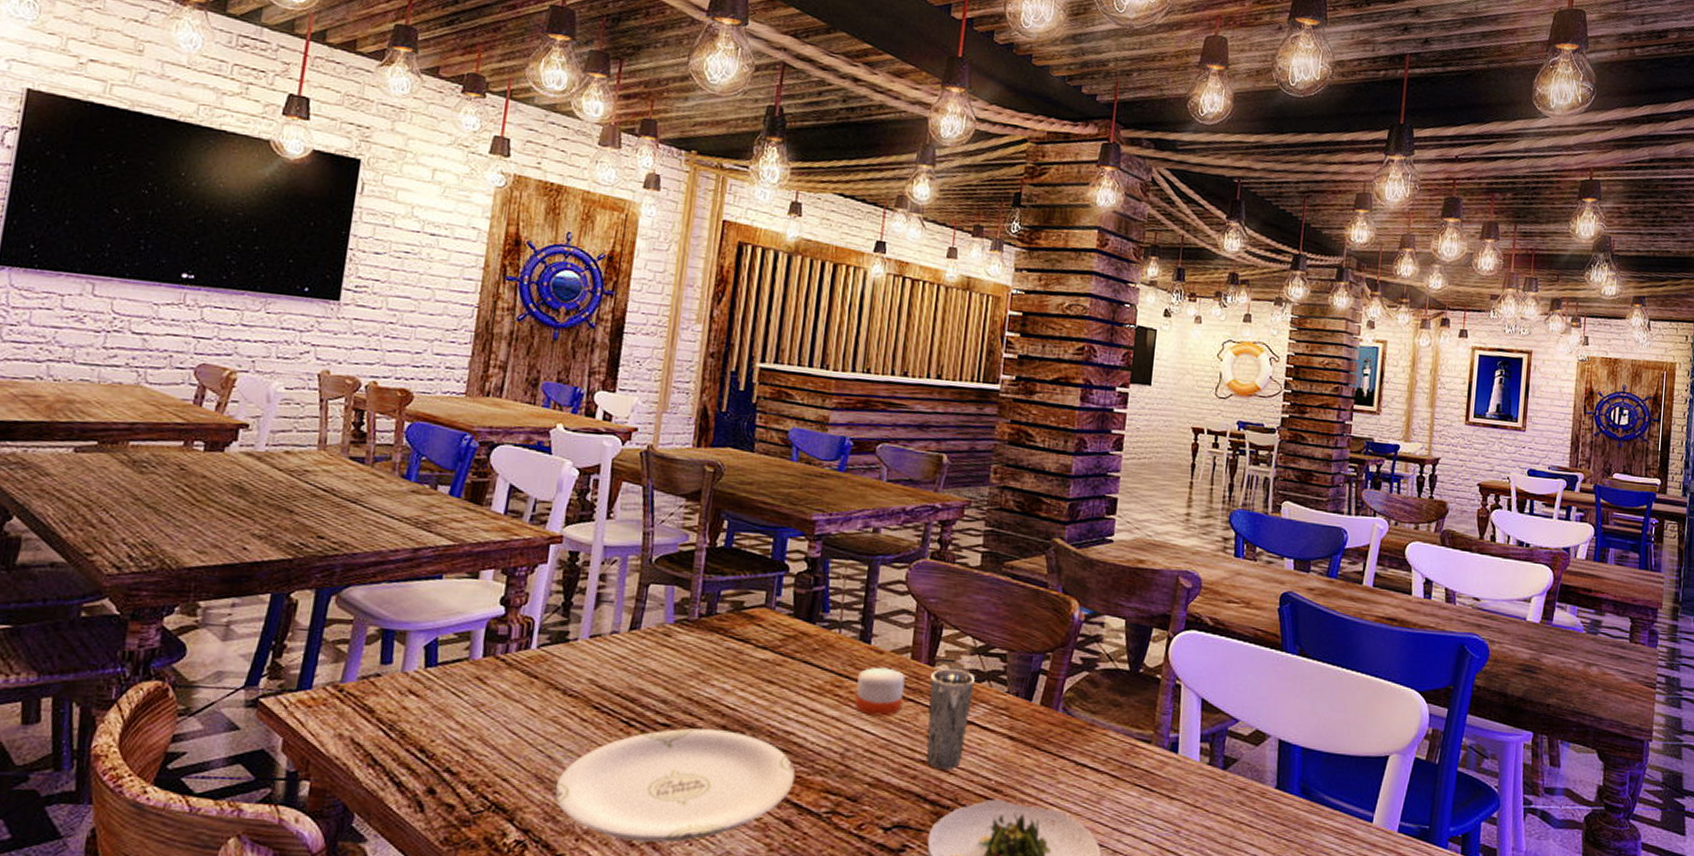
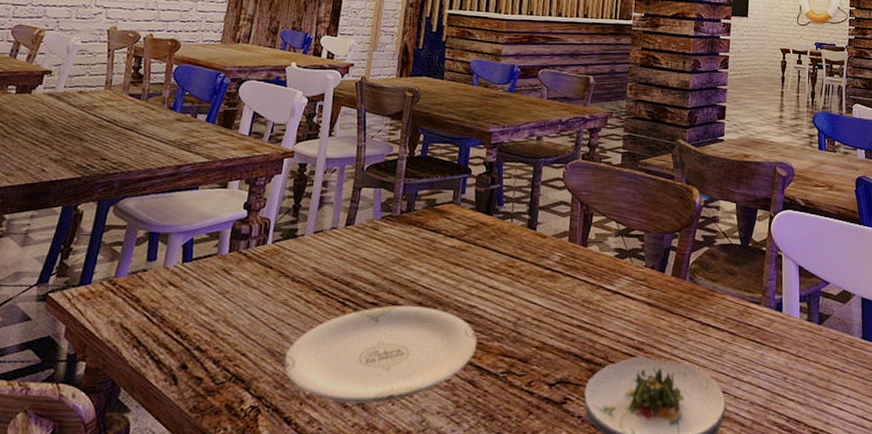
candle: present [855,667,905,716] -> none [524,249,564,290]
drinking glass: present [926,668,976,770] -> none [582,249,620,333]

